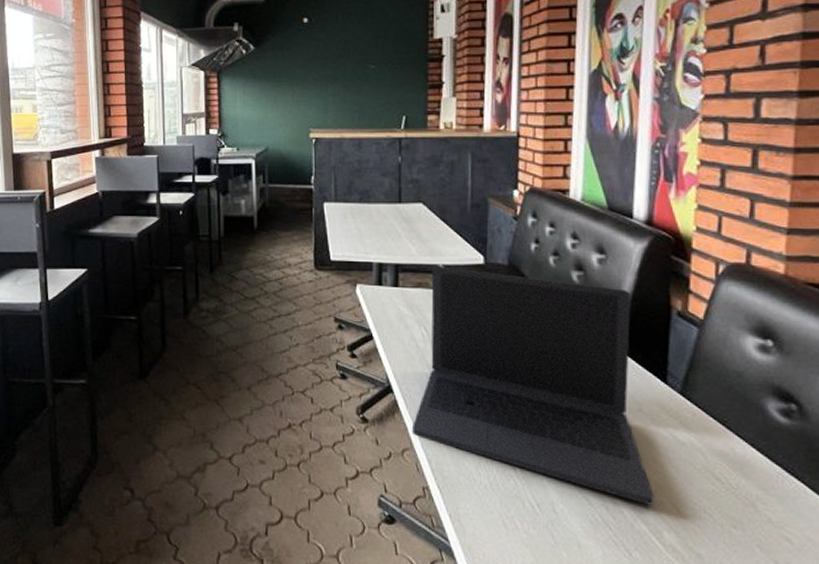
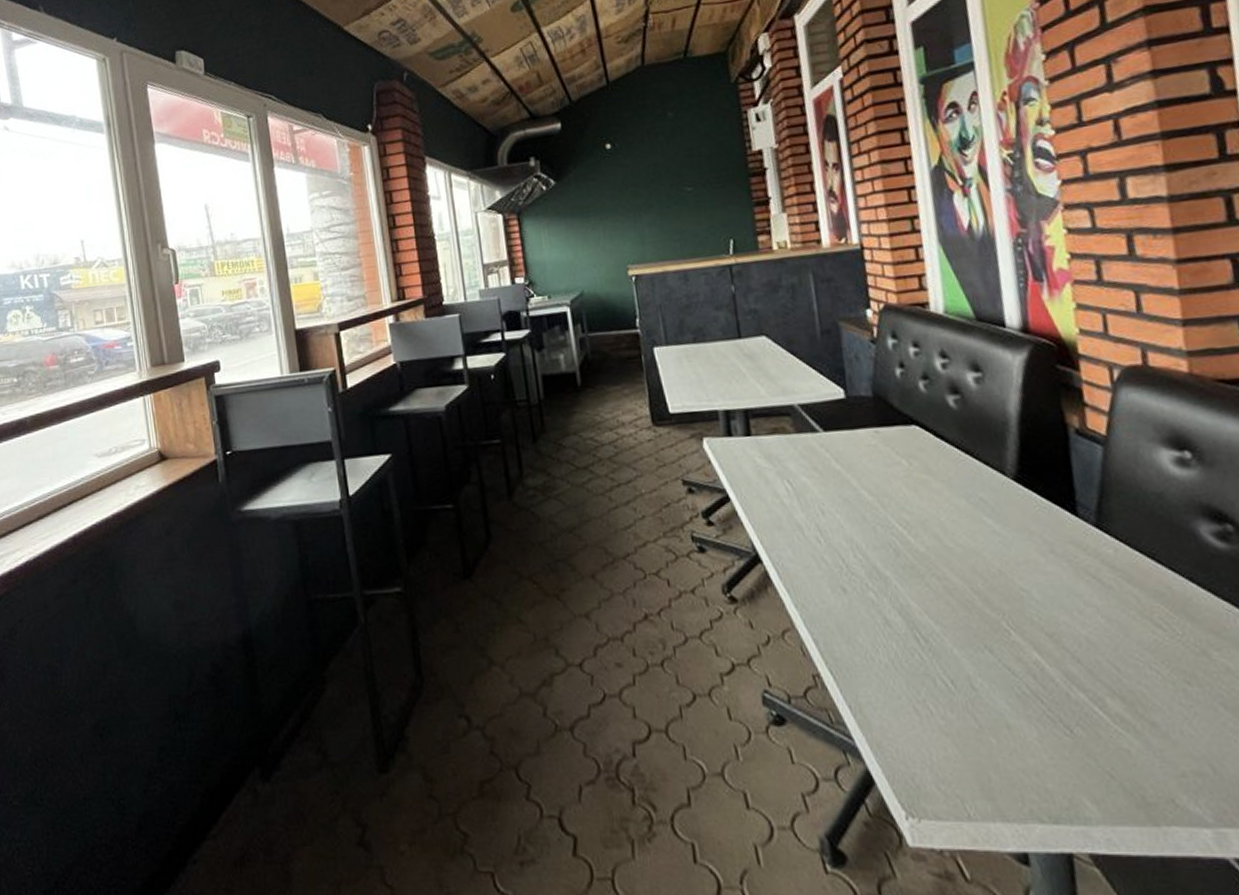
laptop: present [411,266,655,506] -> none [786,406,1089,668]

